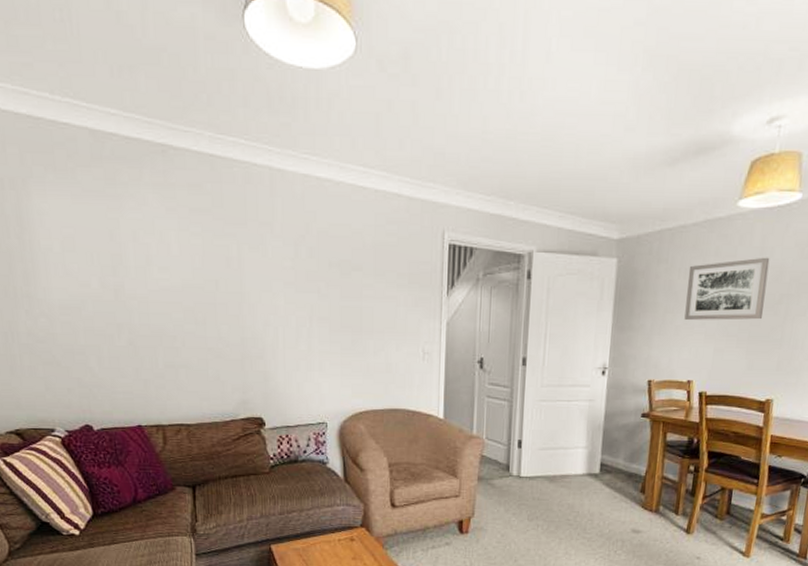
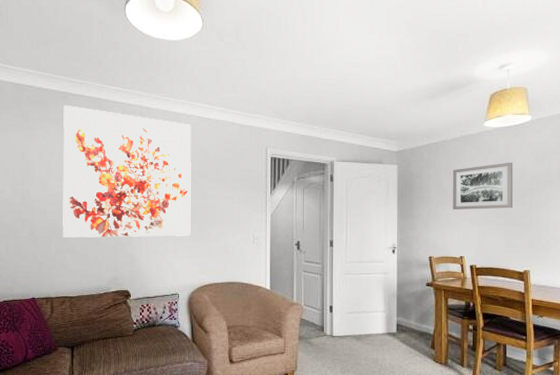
wall art: none [162,163,342,349] -> present [63,105,191,238]

